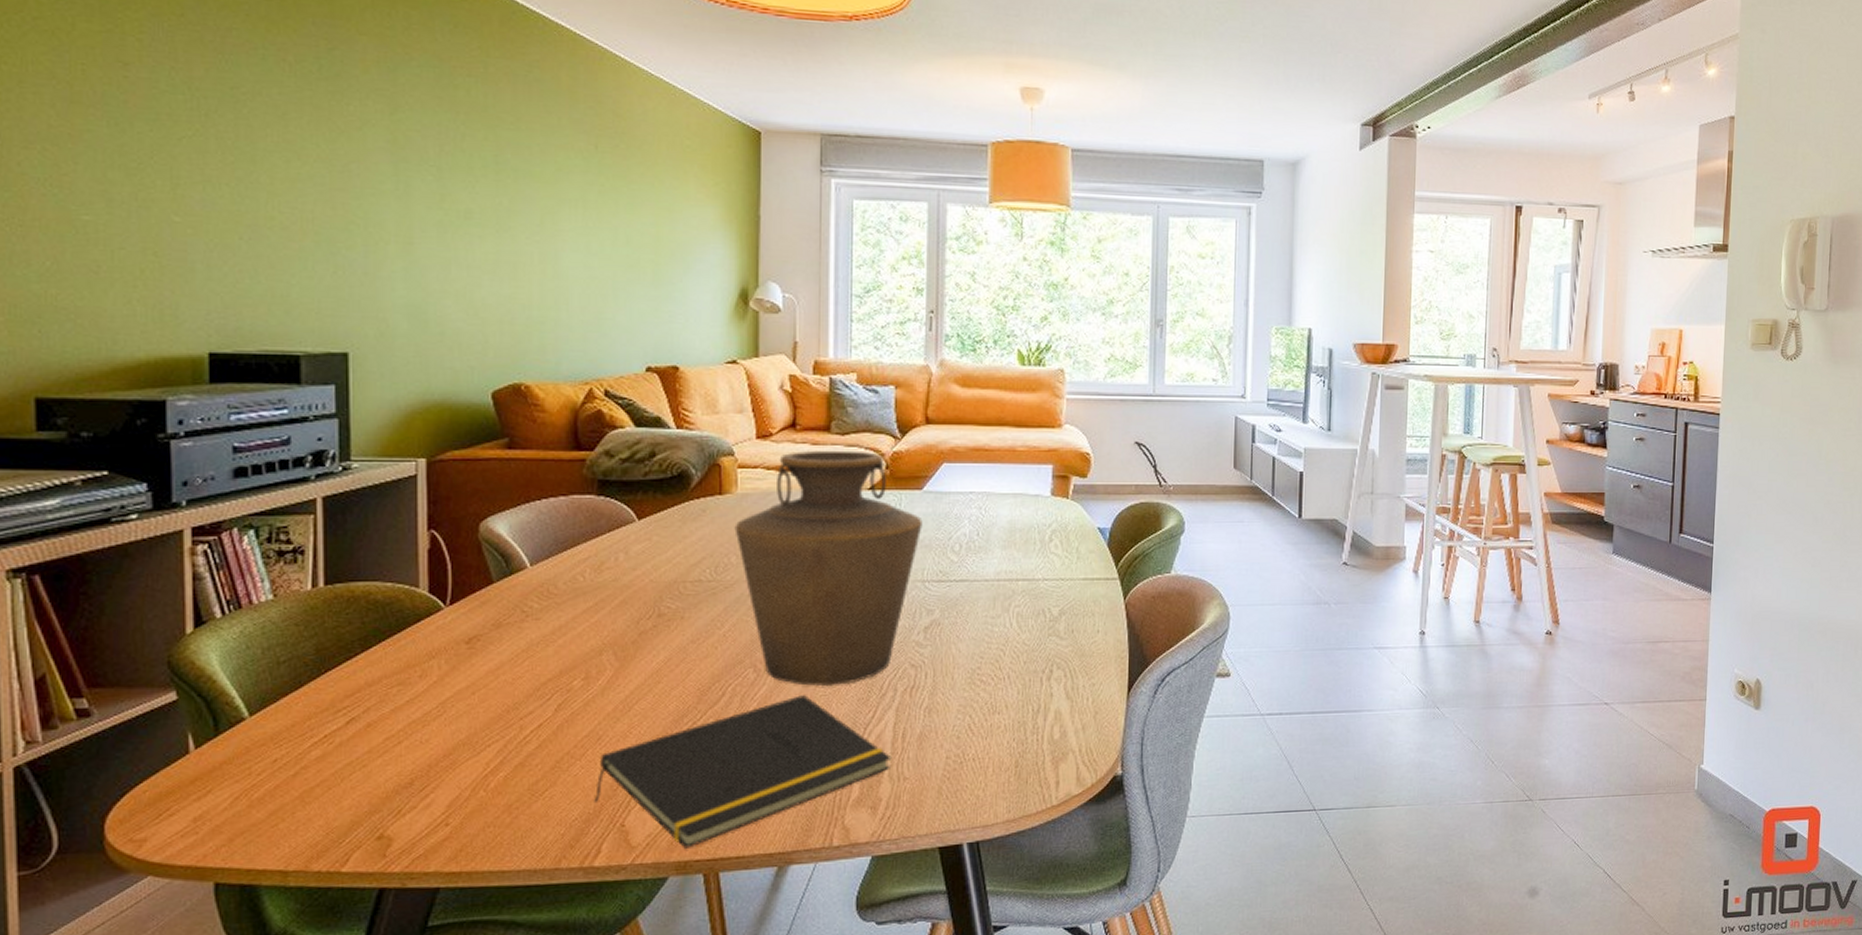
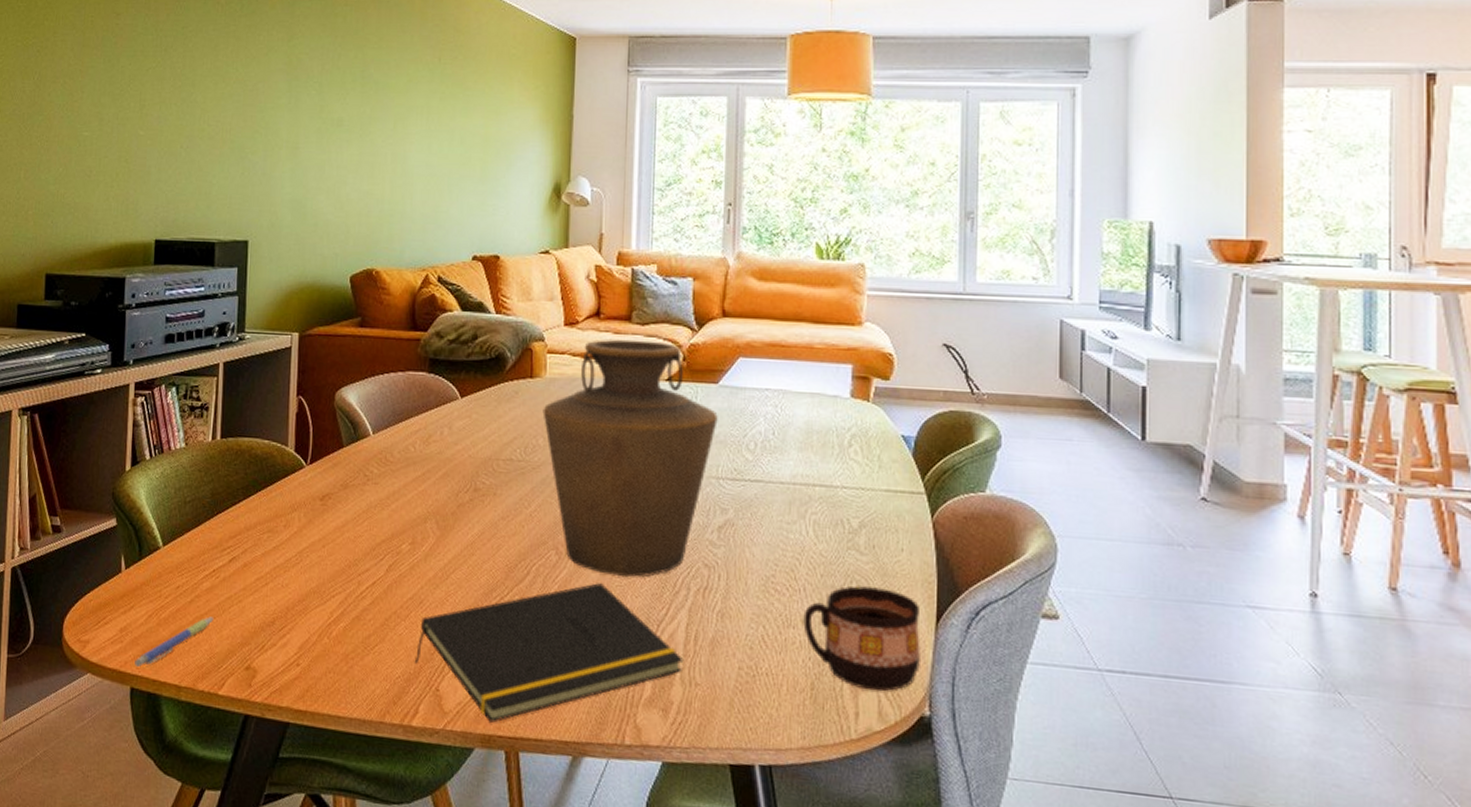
pen: none [218,788,329,859] -> present [135,616,214,668]
cup: none [1008,667,1114,760] -> present [803,586,920,692]

